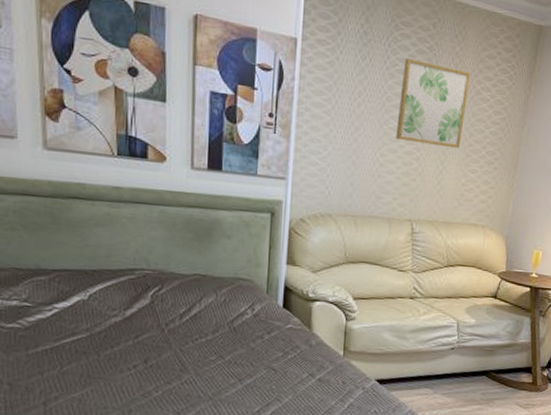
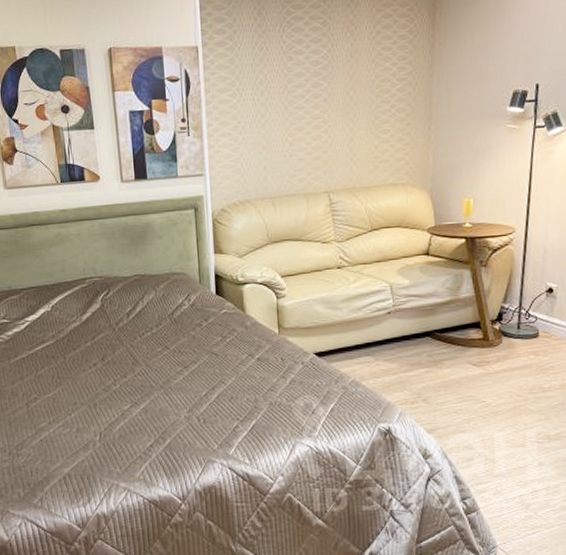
wall art: present [396,58,471,149] -> none [300,36,369,118]

